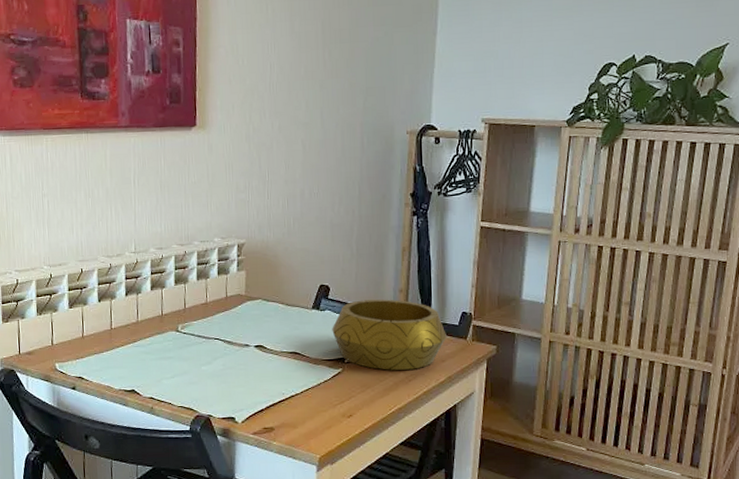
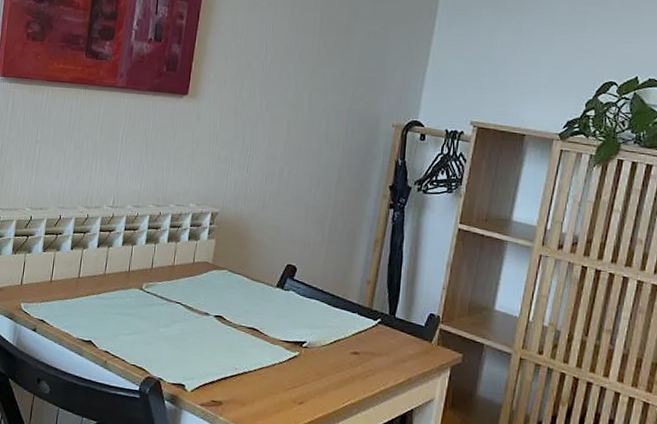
decorative bowl: present [332,299,447,370] -> none [293,285,411,365]

